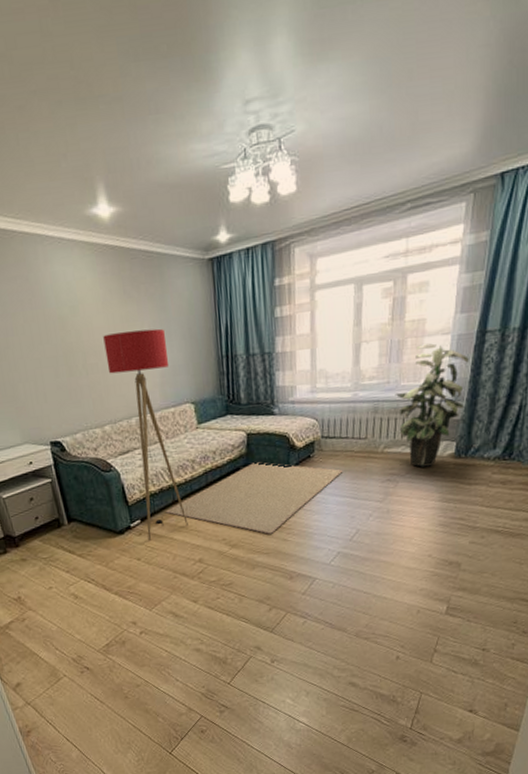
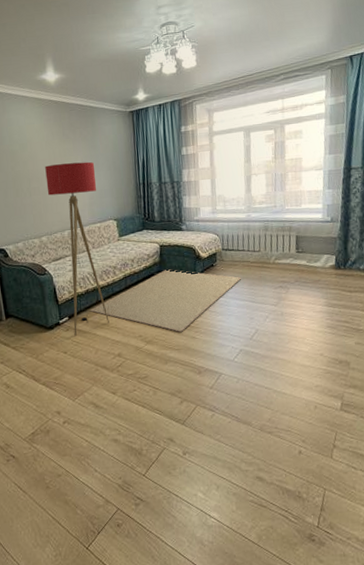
indoor plant: present [395,343,469,467] -> none [281,177,340,276]

